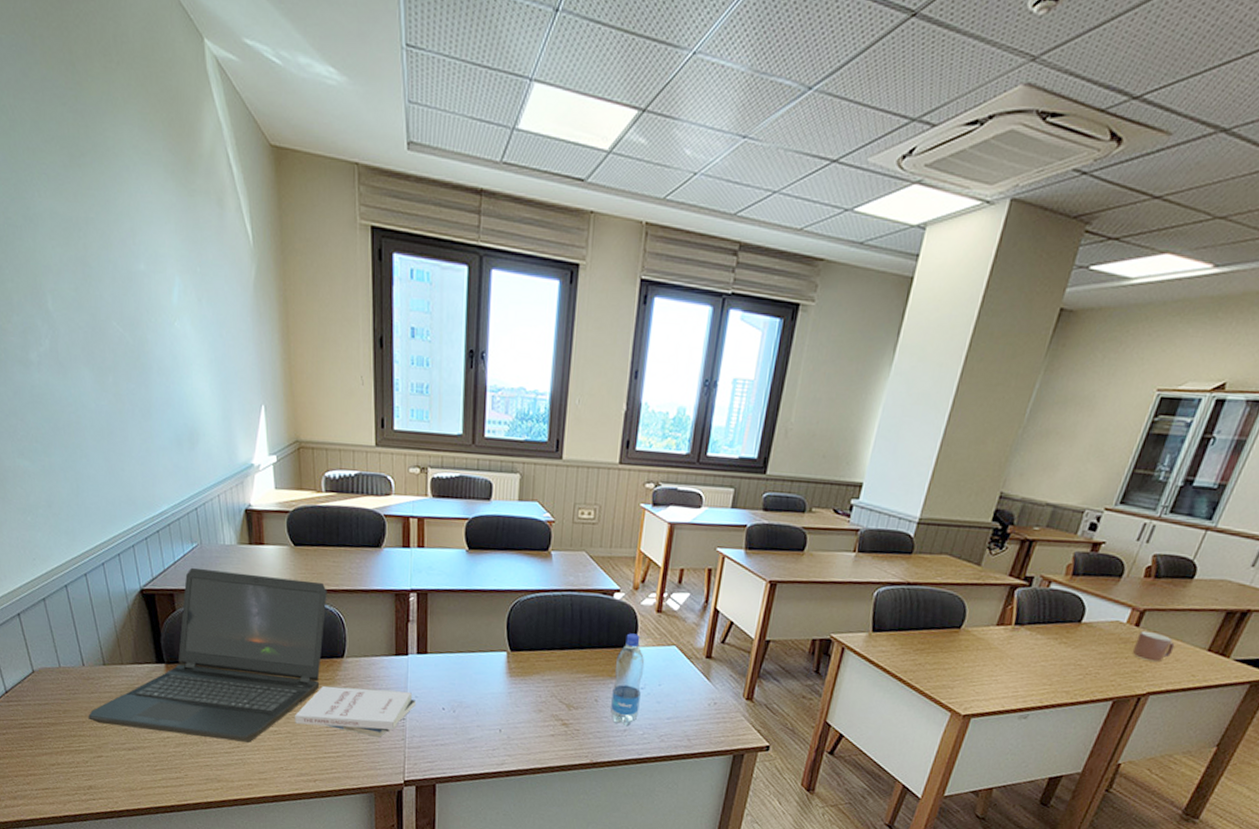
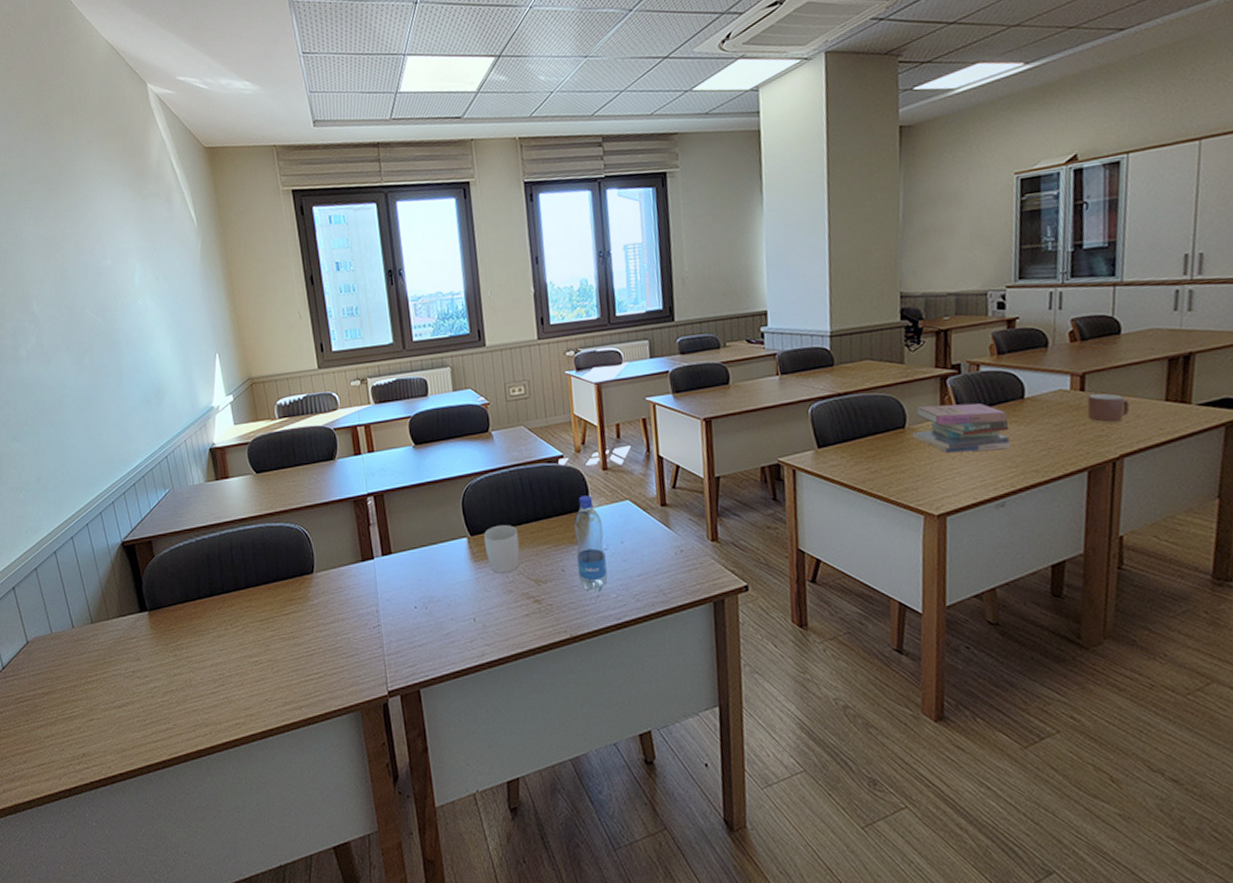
laptop computer: present [88,567,327,742] -> none [79,503,295,685]
books: present [294,685,417,738] -> none [273,595,389,650]
mug: none [522,645,559,693] -> present [483,524,520,573]
books: none [965,611,1061,667] -> present [912,403,1011,453]

